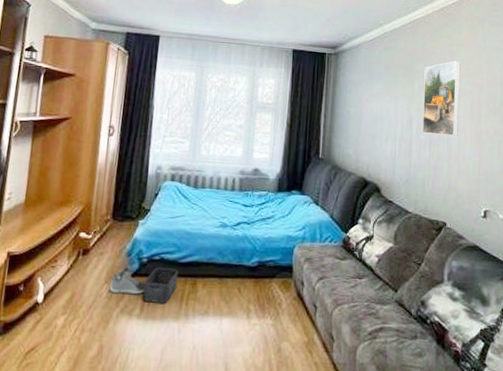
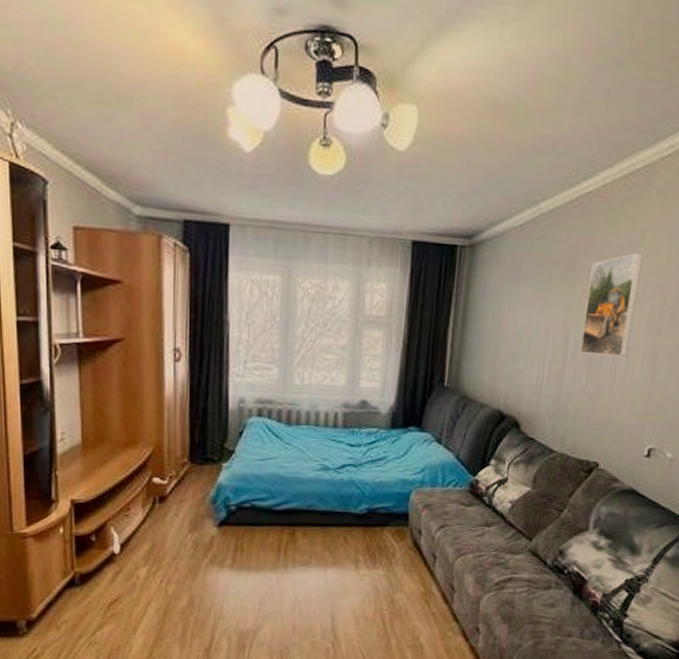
sneaker: present [109,267,145,295] -> none [194,516,235,545]
storage bin: present [142,268,179,303] -> none [233,516,274,554]

